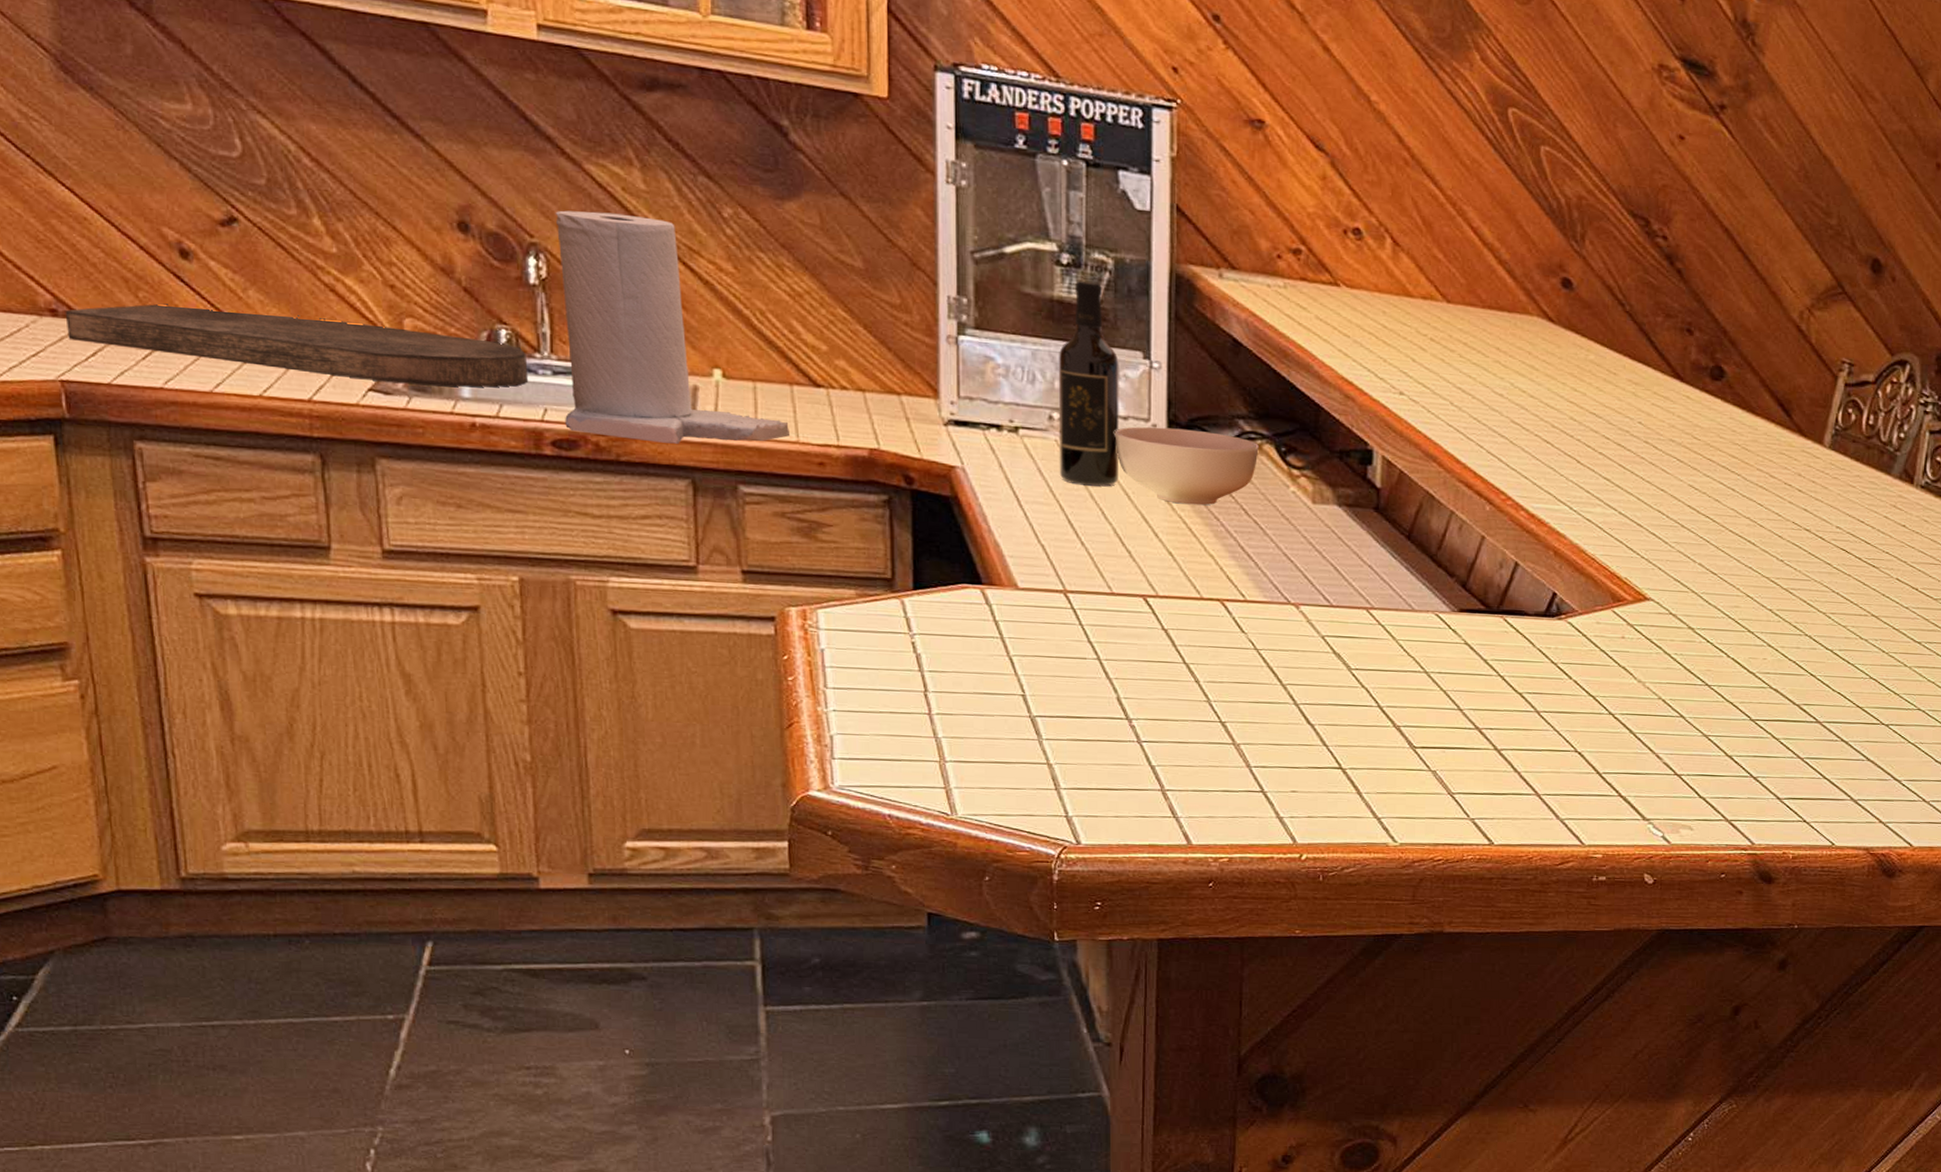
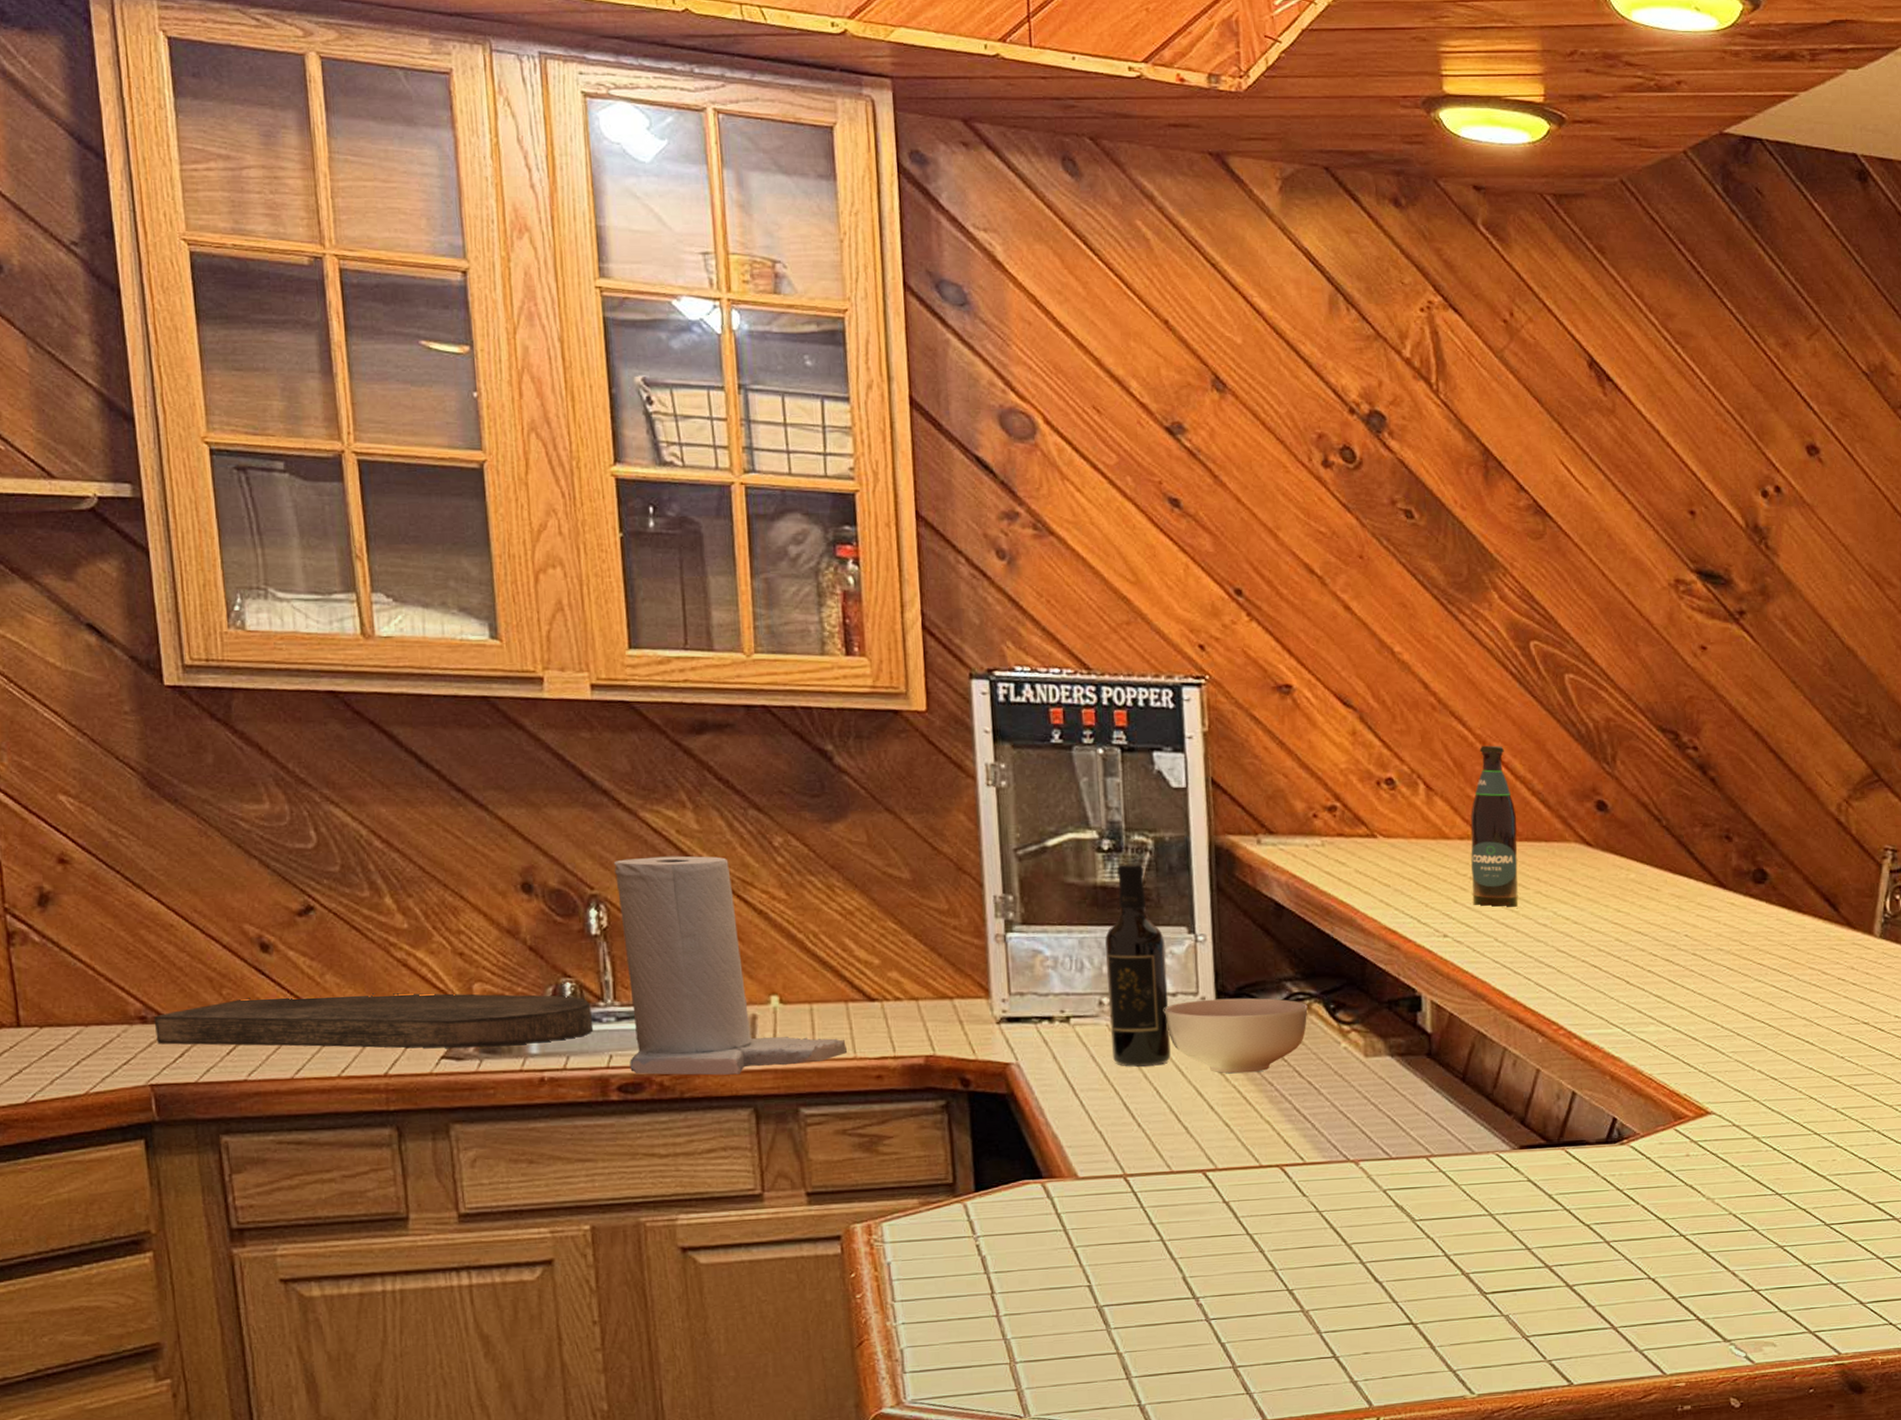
bottle: none [1431,207,1482,376] -> present [1470,745,1519,909]

